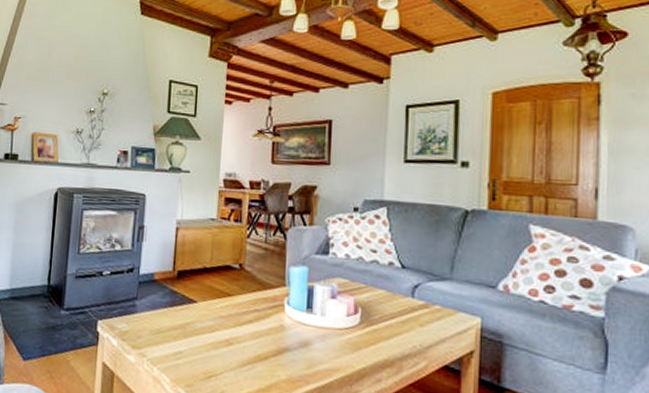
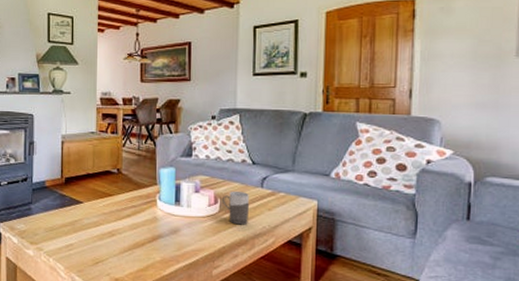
mug: none [364,299,398,342] -> present [222,190,250,225]

